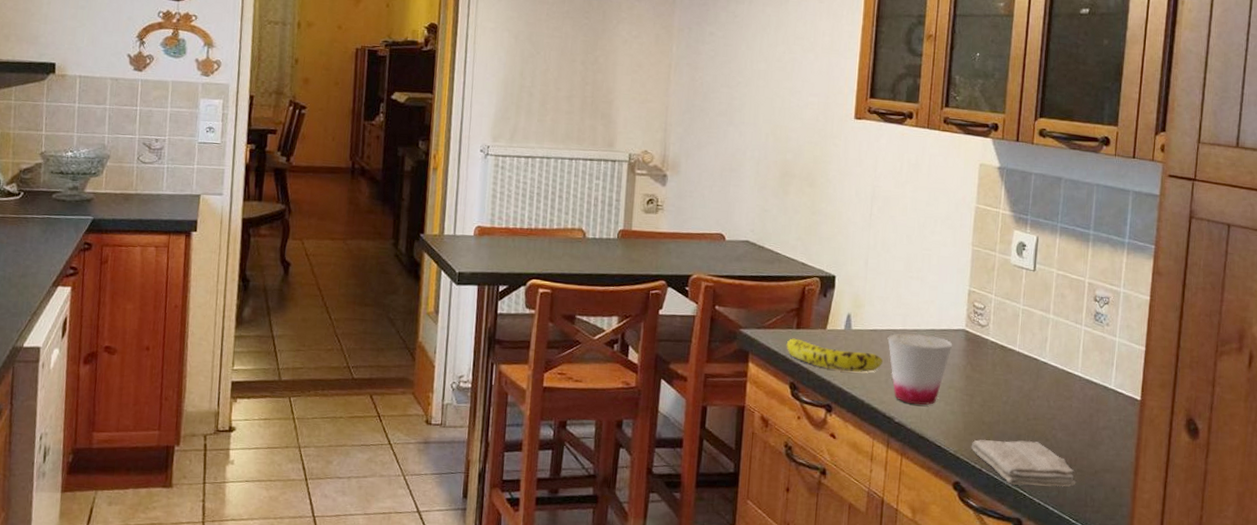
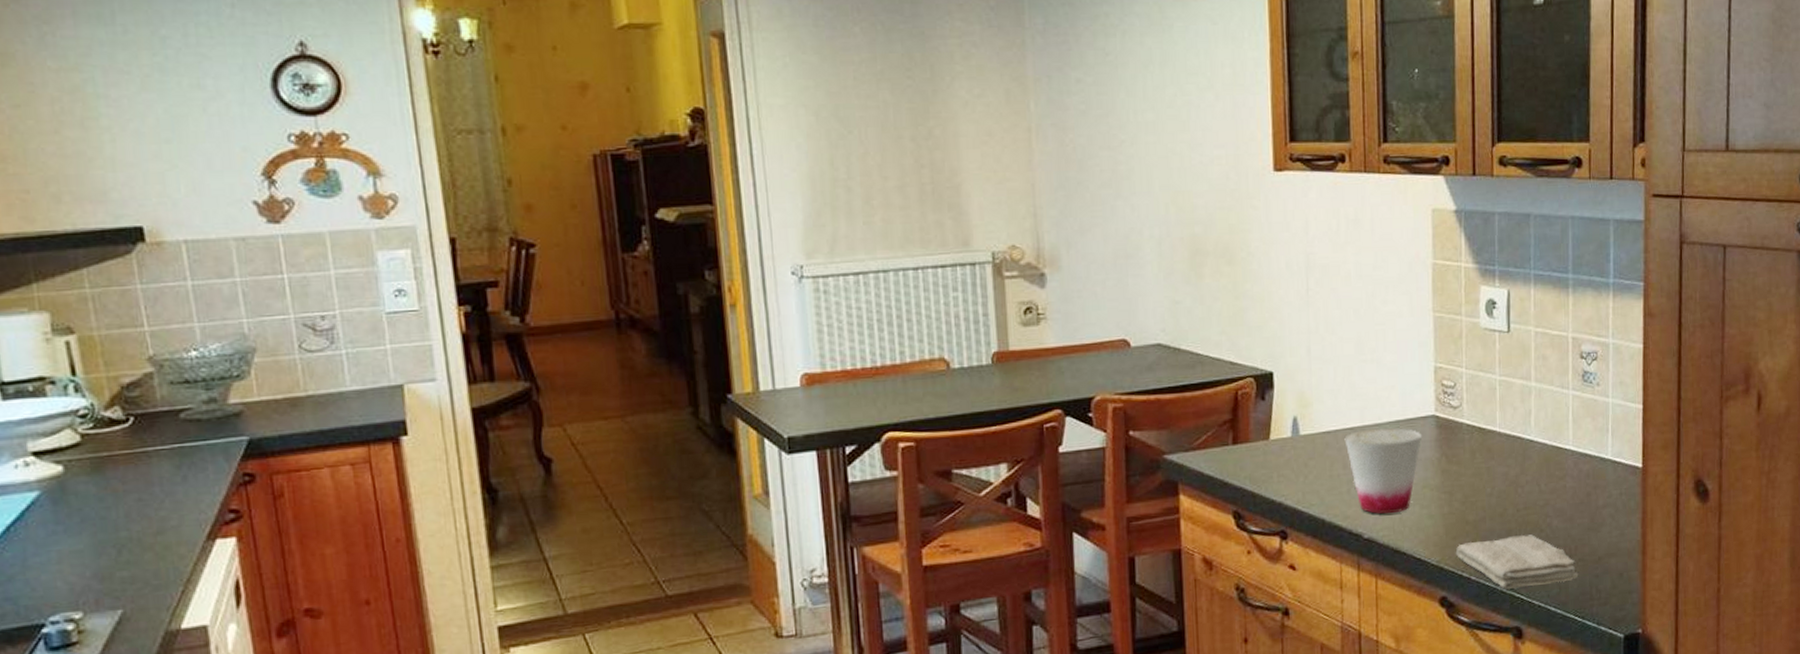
fruit: present [786,338,884,372] -> none [1222,456,1343,488]

